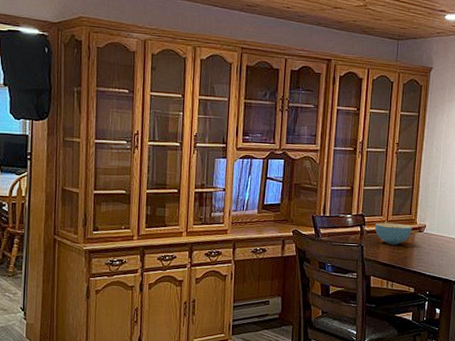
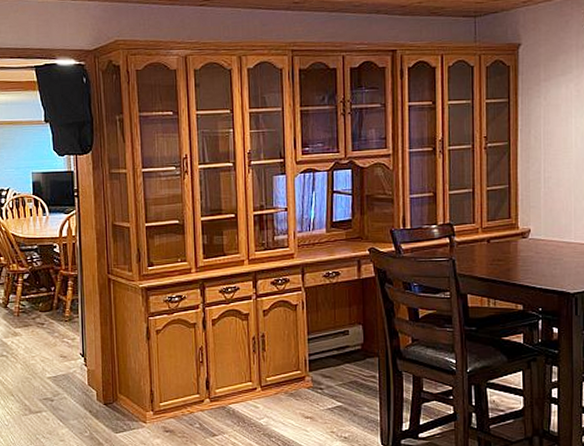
cereal bowl: present [374,222,412,245] -> none [466,230,513,256]

